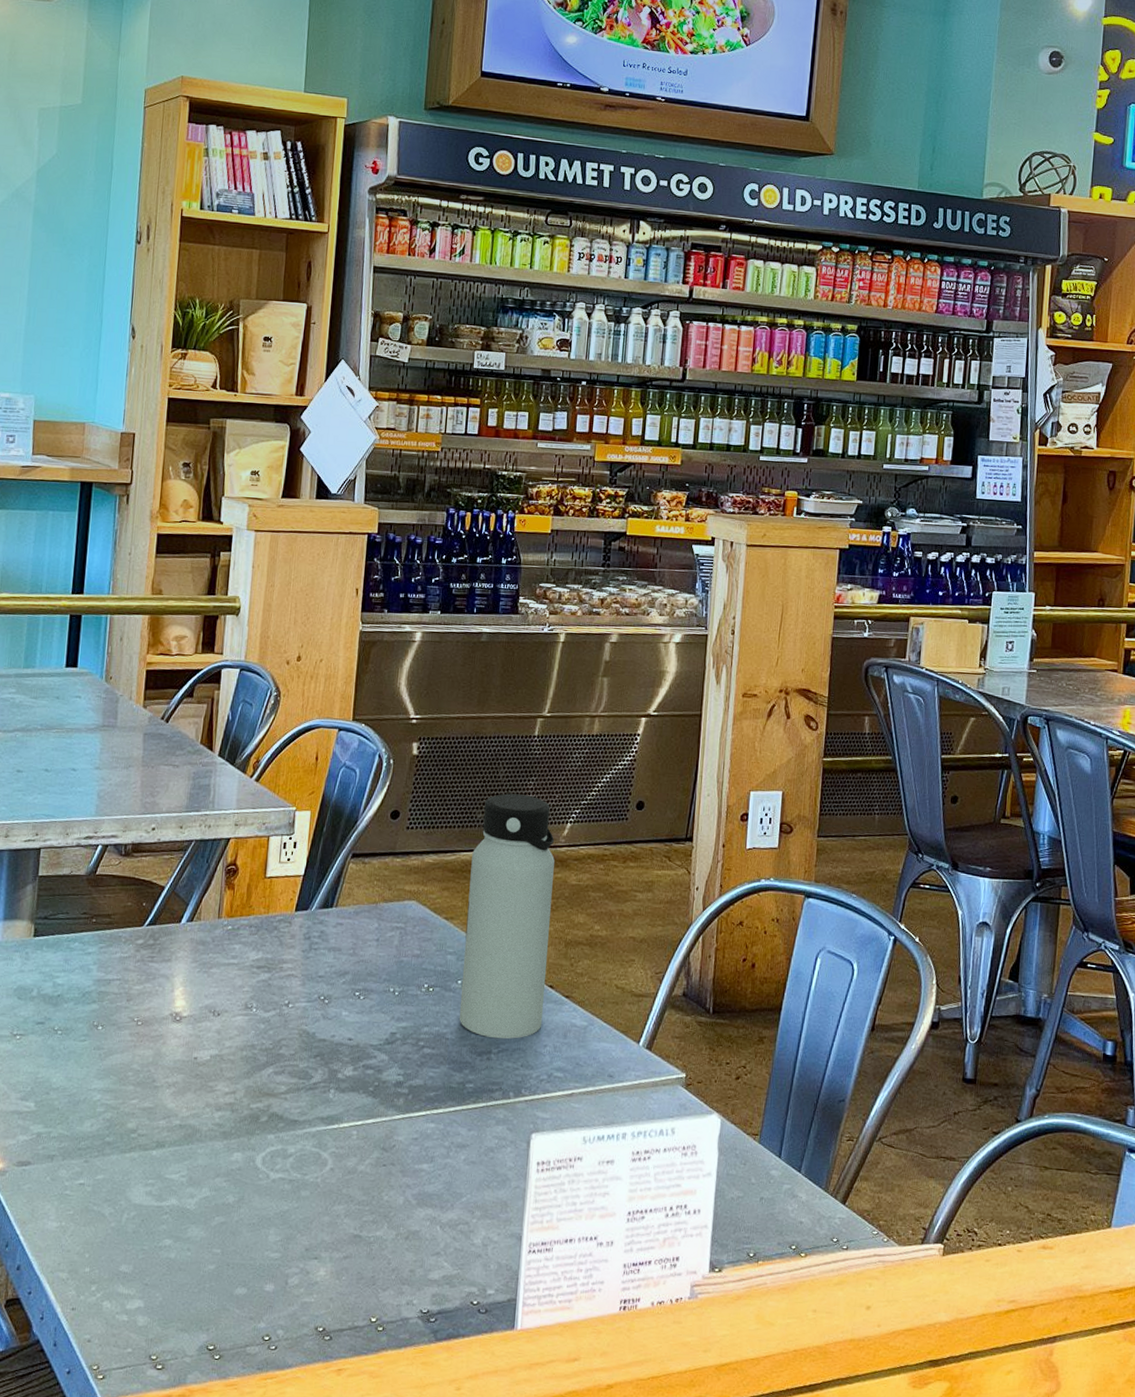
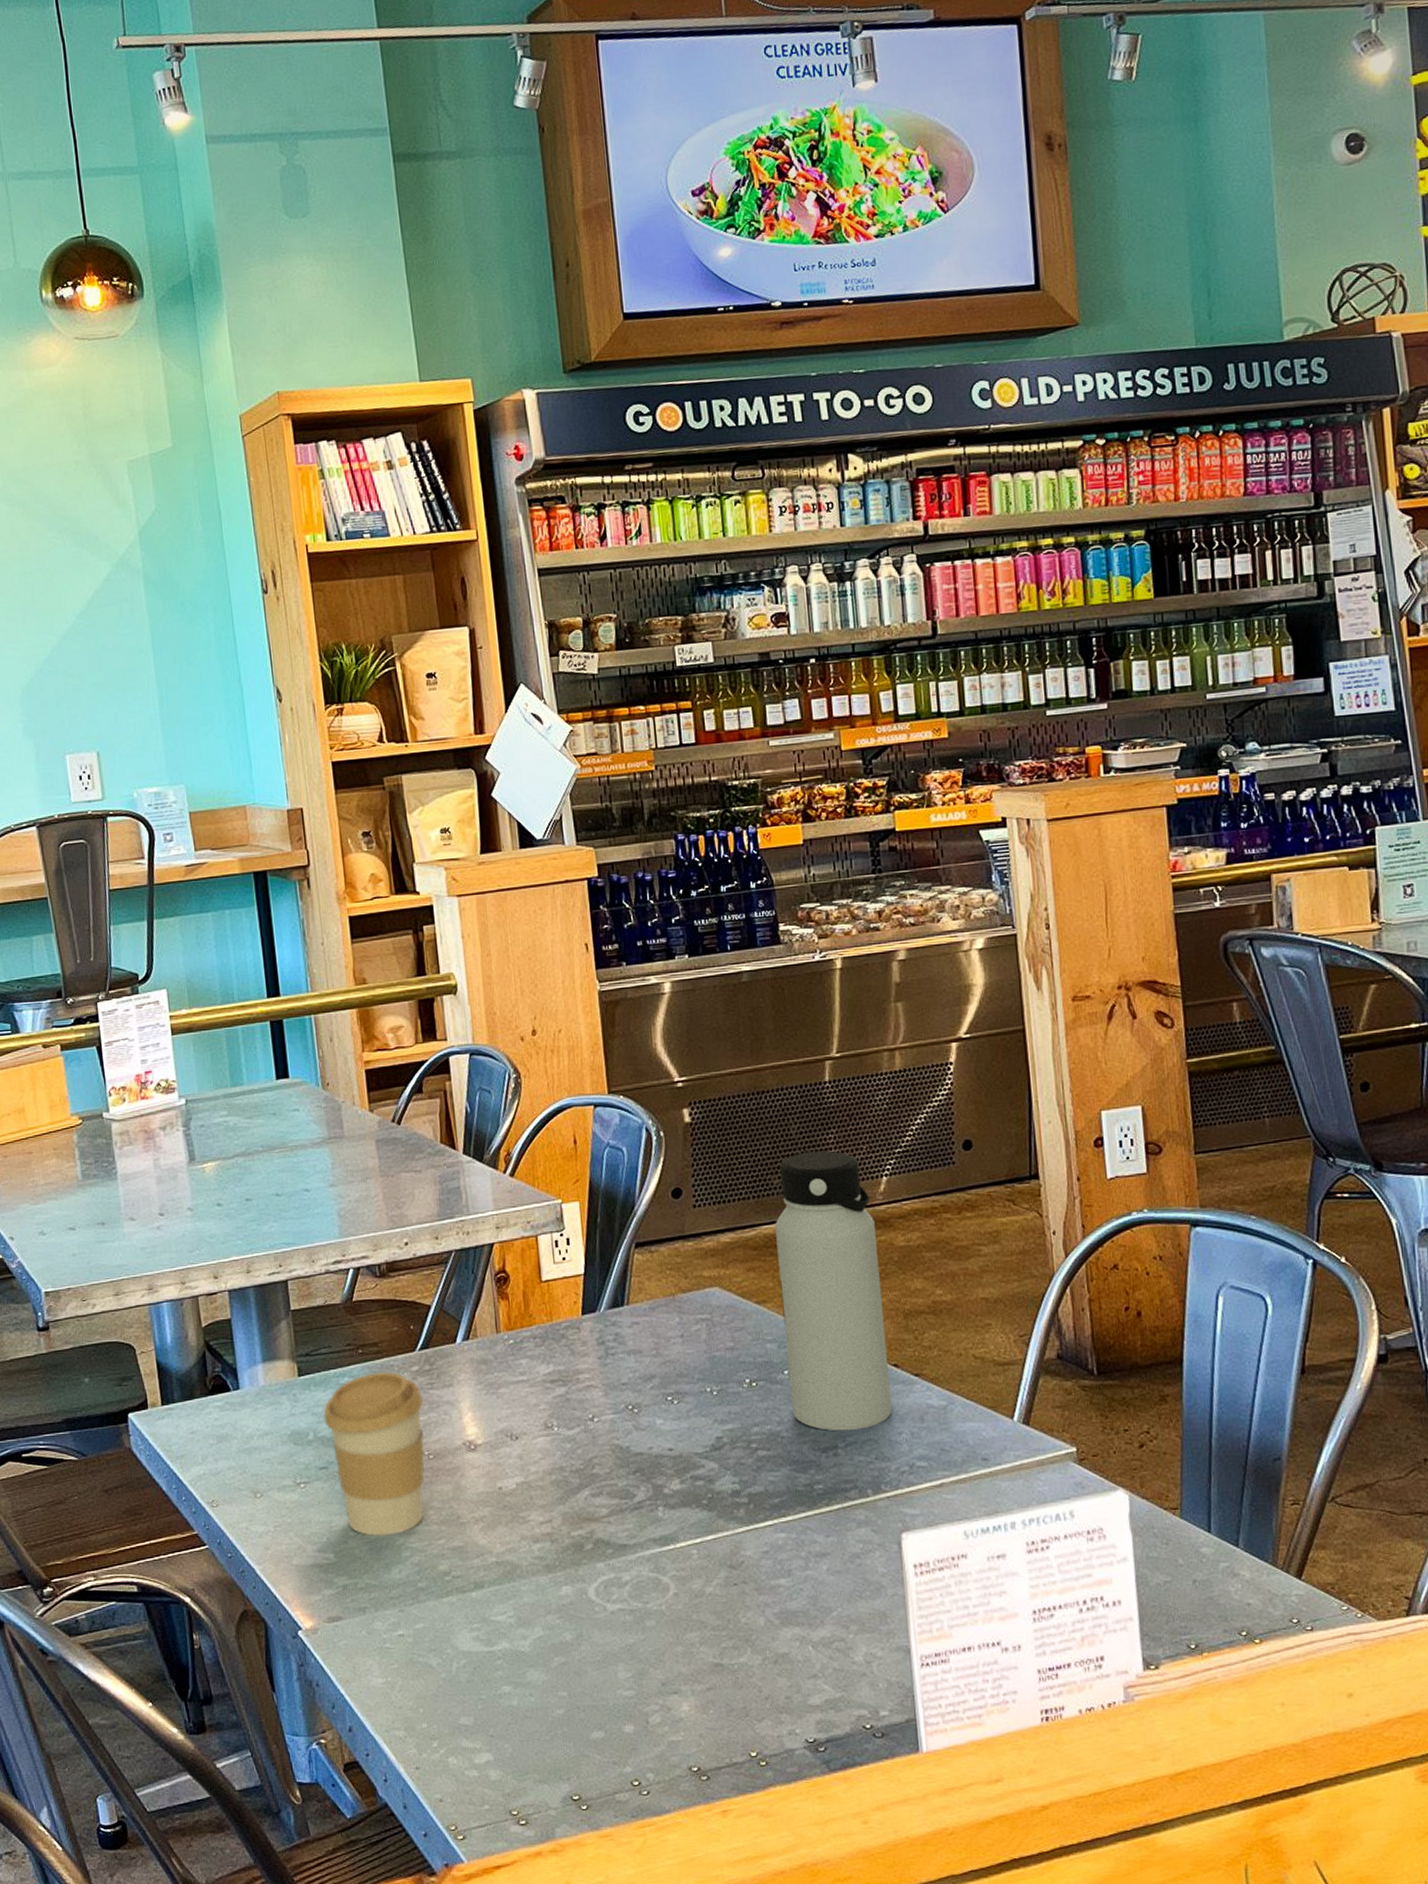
coffee cup: none [49,941,143,1091] -> present [323,1371,425,1536]

